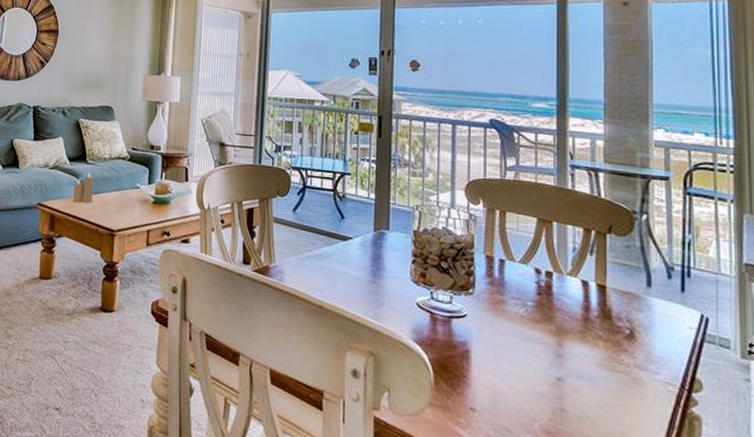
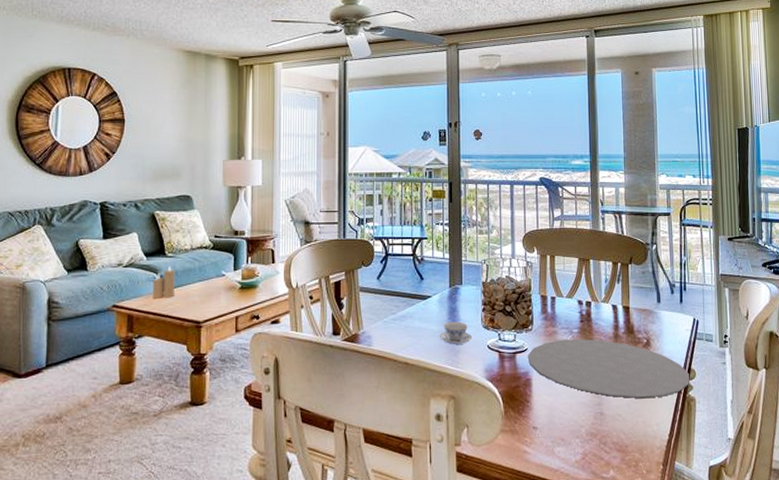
teacup: none [360,269,399,297] -> present [440,321,473,344]
placemat: none [467,311,692,407] -> present [528,339,689,398]

